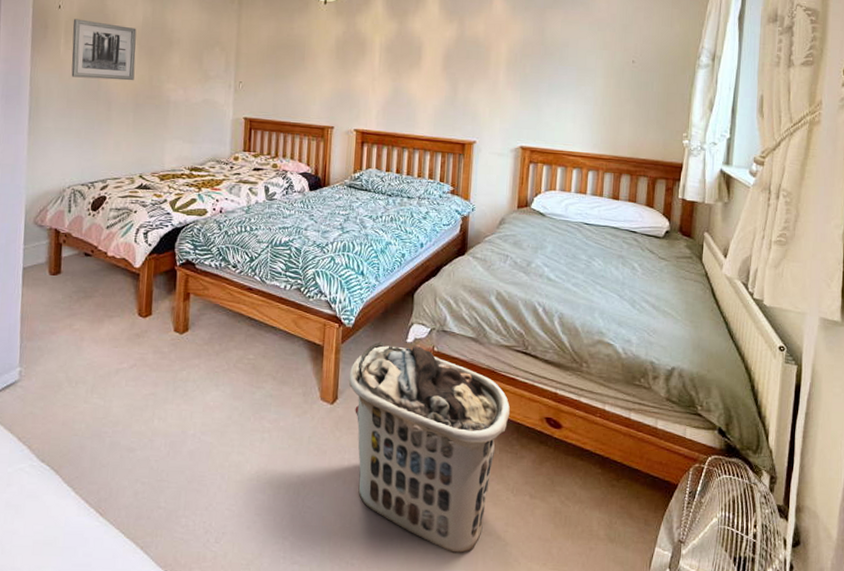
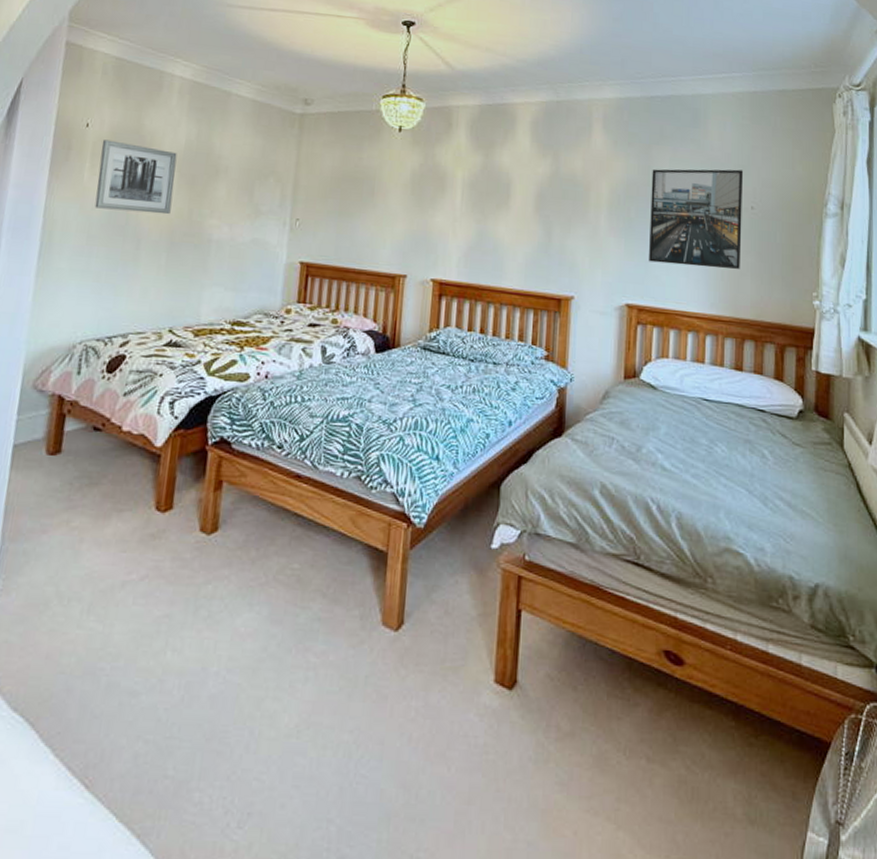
clothes hamper: present [348,342,510,554] -> none [417,547,619,843]
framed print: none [541,28,627,115] -> present [649,169,744,269]

